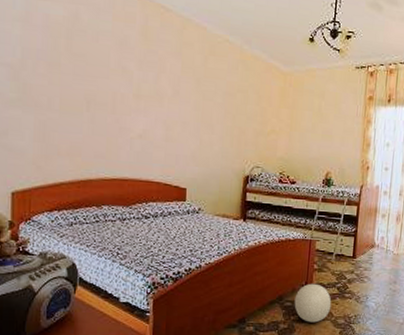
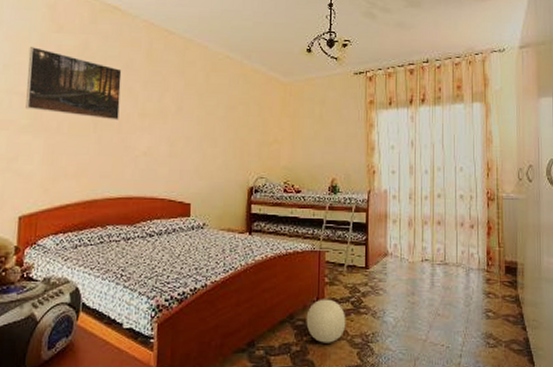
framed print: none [13,13,115,100] -> present [26,46,122,120]

